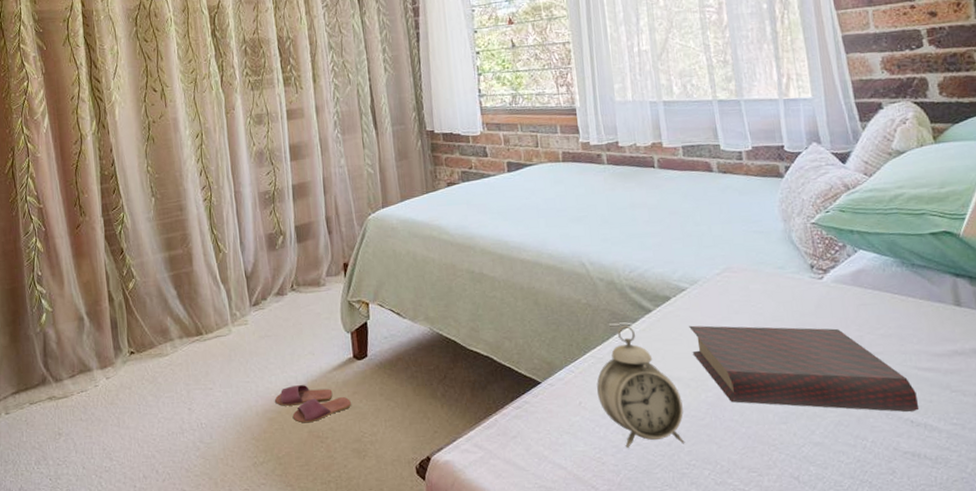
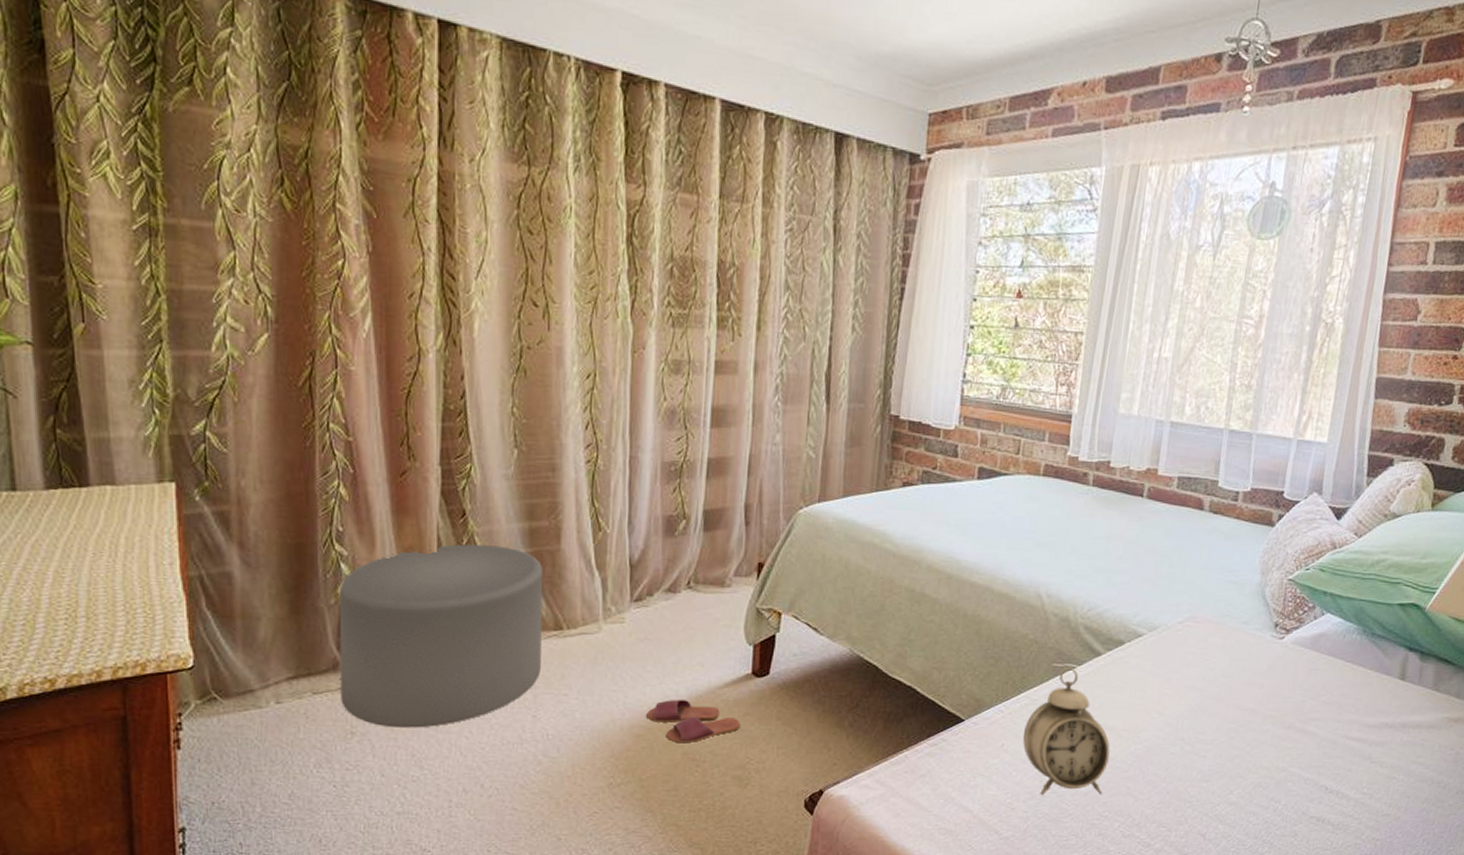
pouf: none [42,273,190,427] -> present [339,544,544,728]
book: present [689,325,920,413] -> none [1132,674,1339,779]

